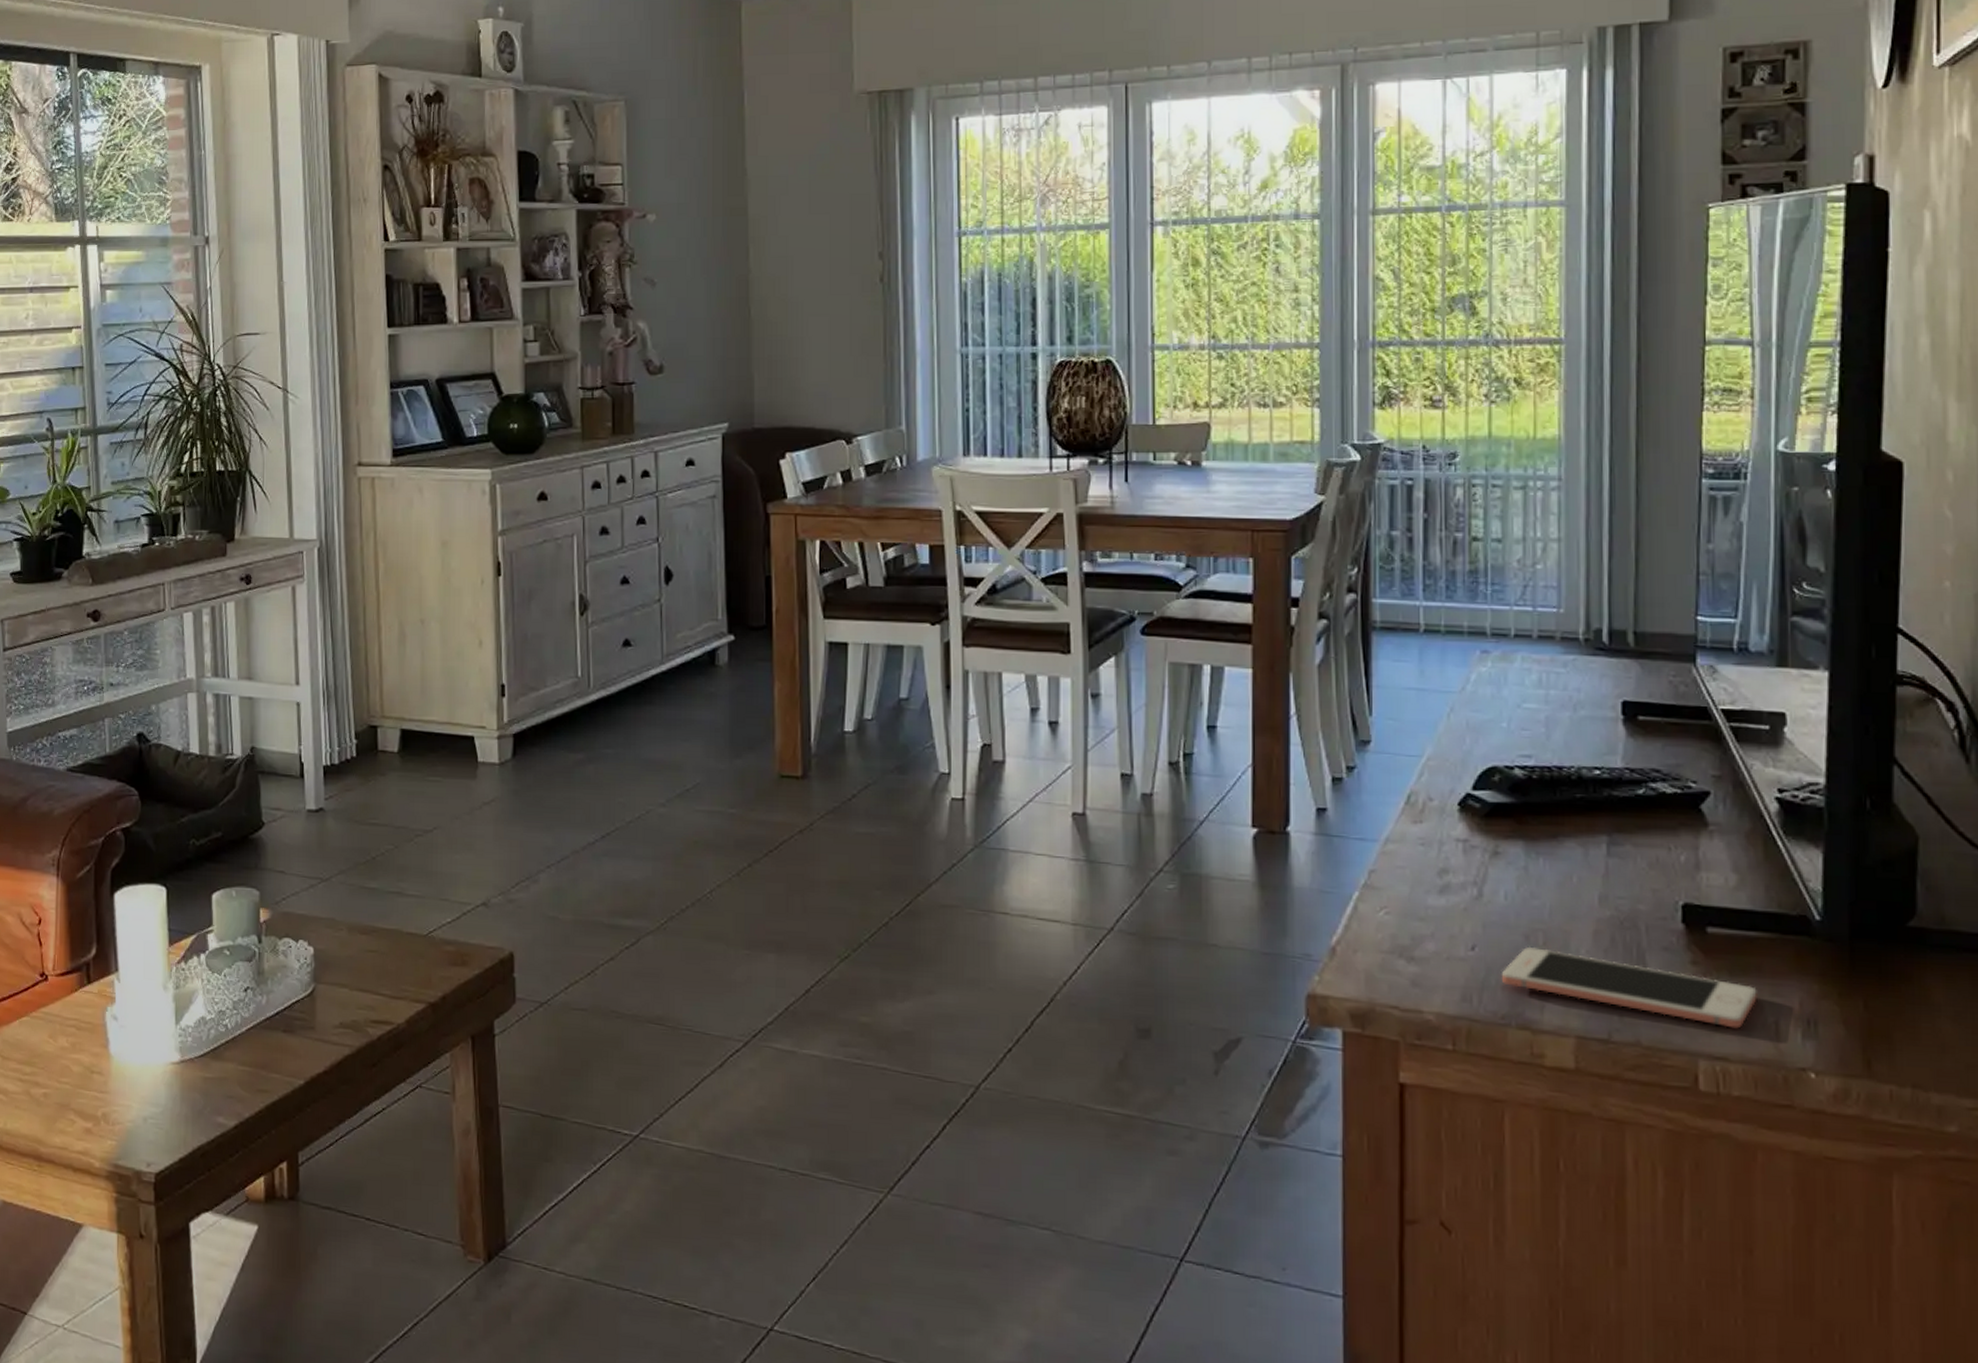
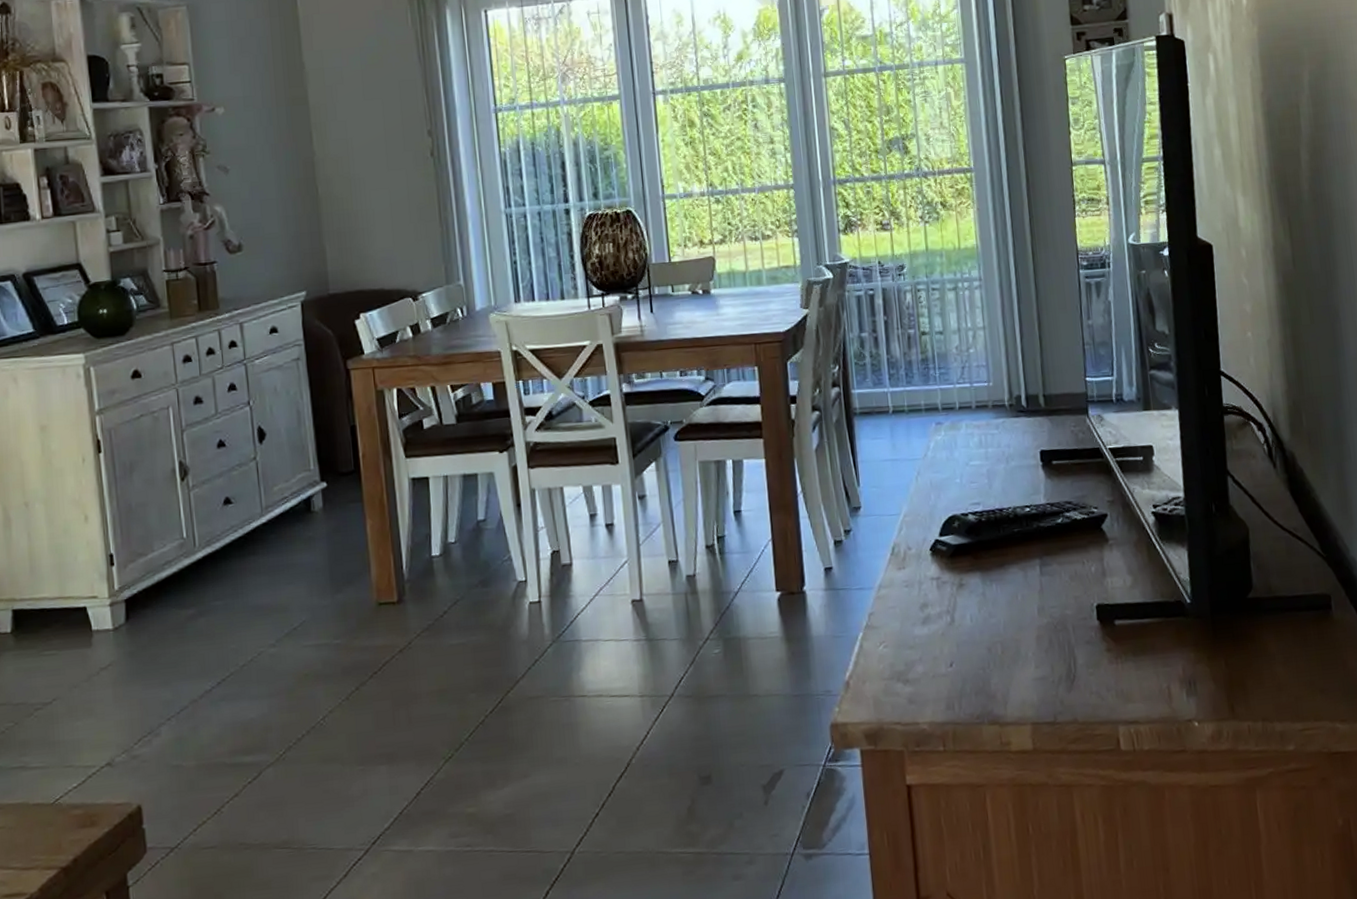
cell phone: present [1502,946,1757,1029] -> none [974,656,1154,697]

